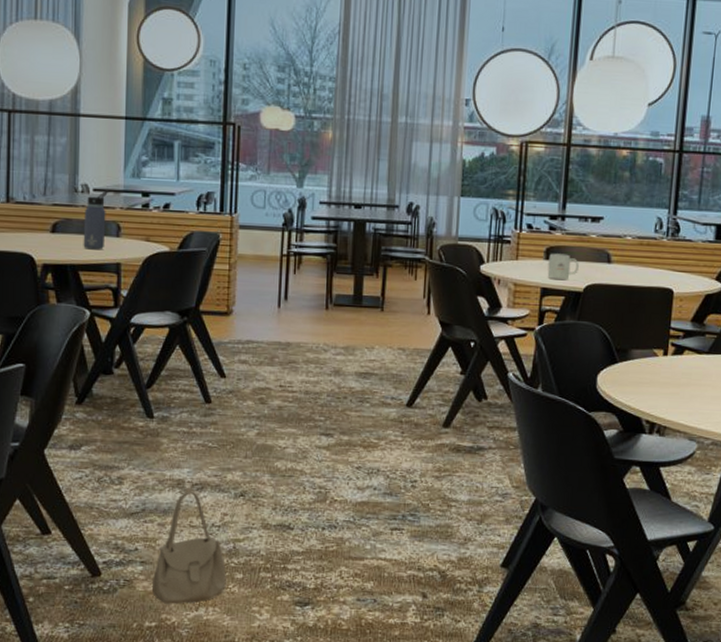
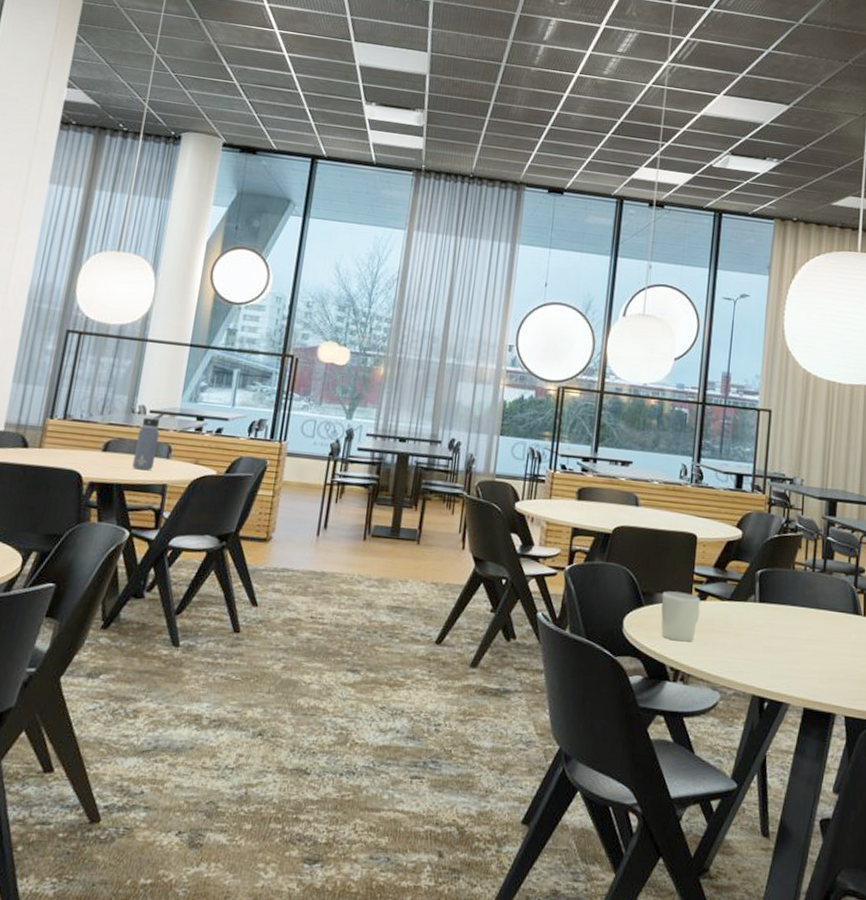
handbag: present [151,491,227,604] -> none [152,727,235,858]
mug: present [547,253,579,281] -> none [578,494,609,521]
mug: none [636,347,677,396] -> present [661,591,700,642]

